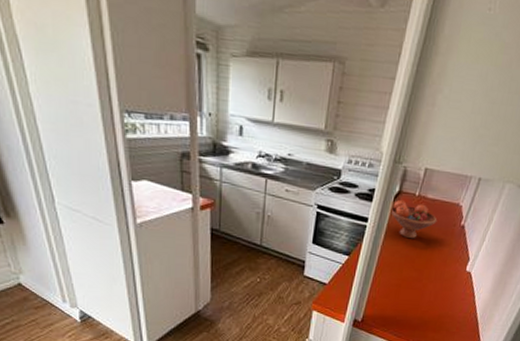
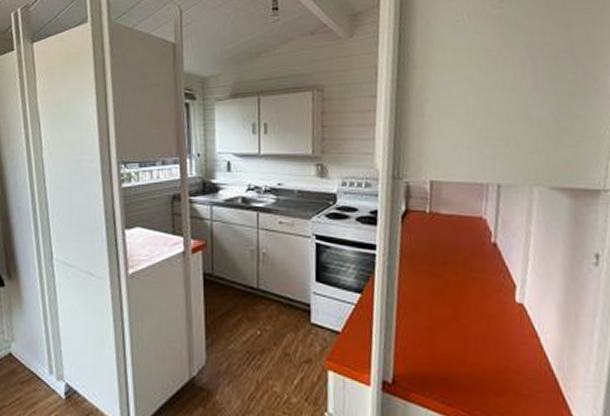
fruit bowl: present [389,199,438,239] -> none [399,219,460,266]

